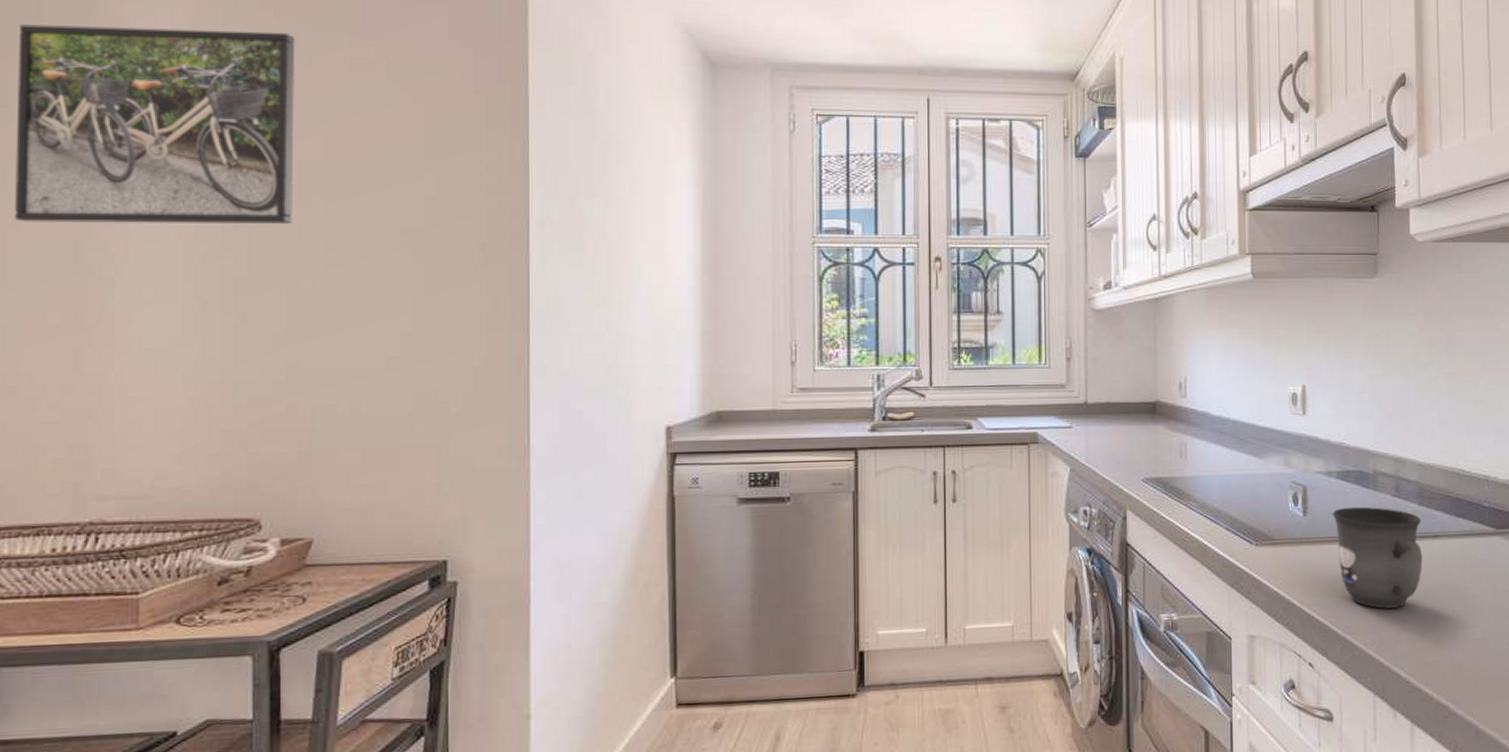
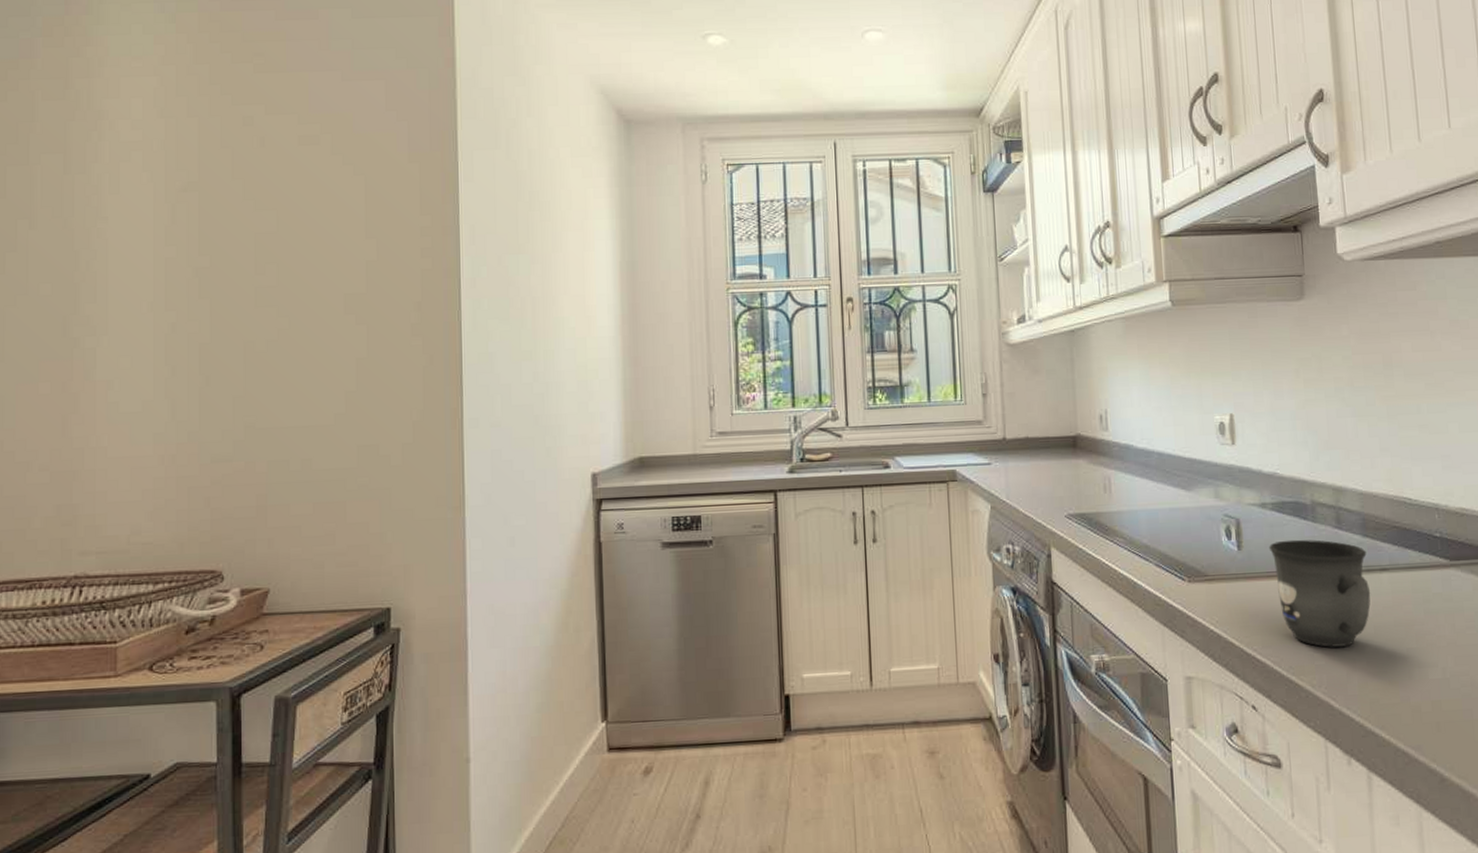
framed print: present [15,24,294,224] -> none [12,116,250,301]

